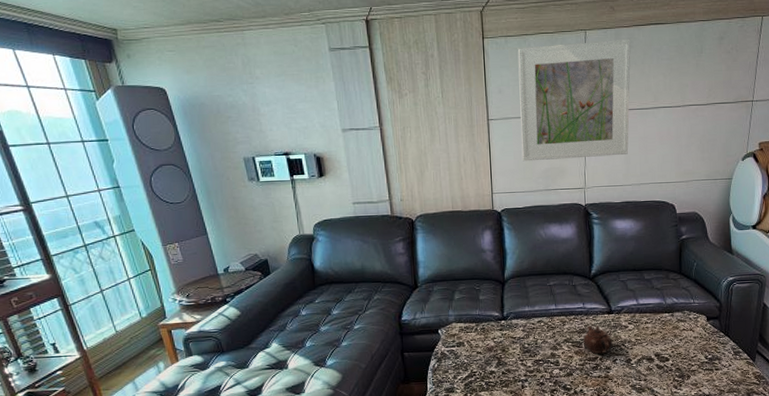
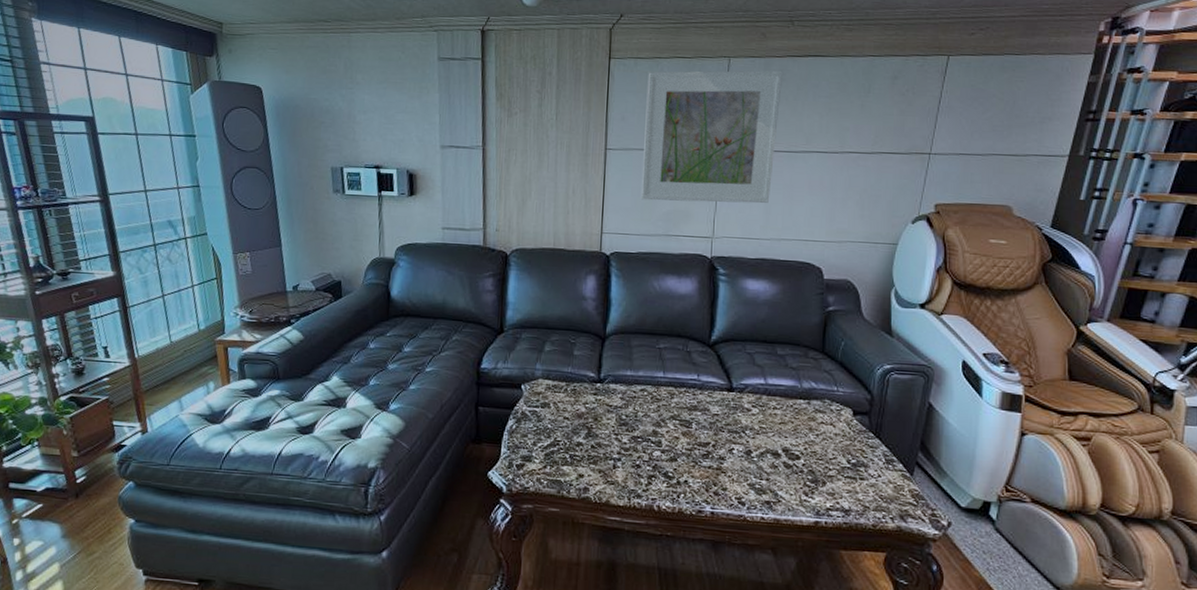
teapot: present [582,325,613,354] -> none [693,403,730,439]

